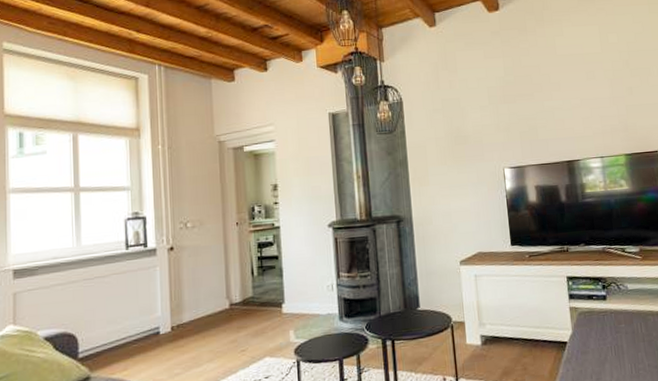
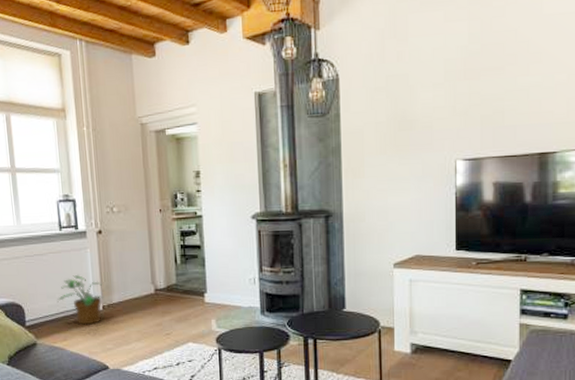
potted plant: none [118,294,173,351] -> present [56,274,104,325]

